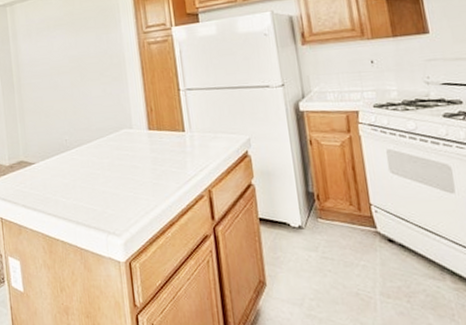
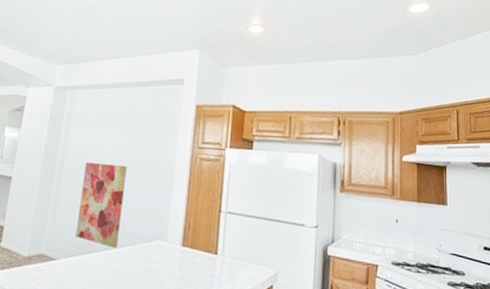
wall art: none [39,66,87,144] -> present [75,162,127,249]

